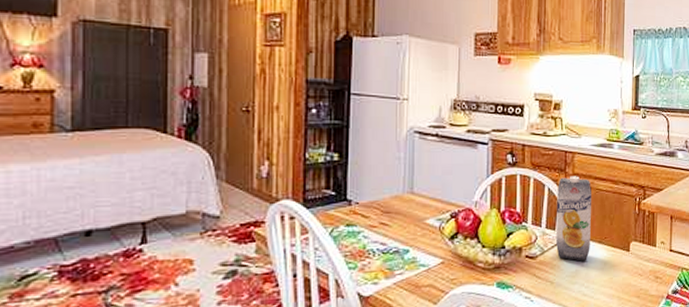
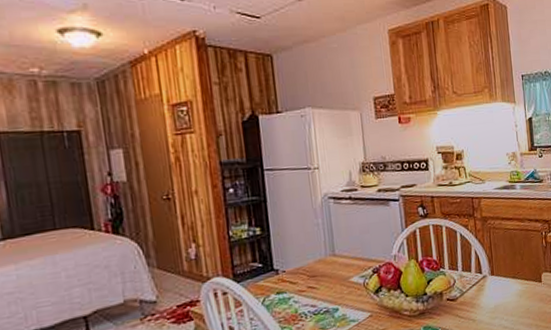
juice carton: present [556,176,591,261] -> none [468,219,506,298]

